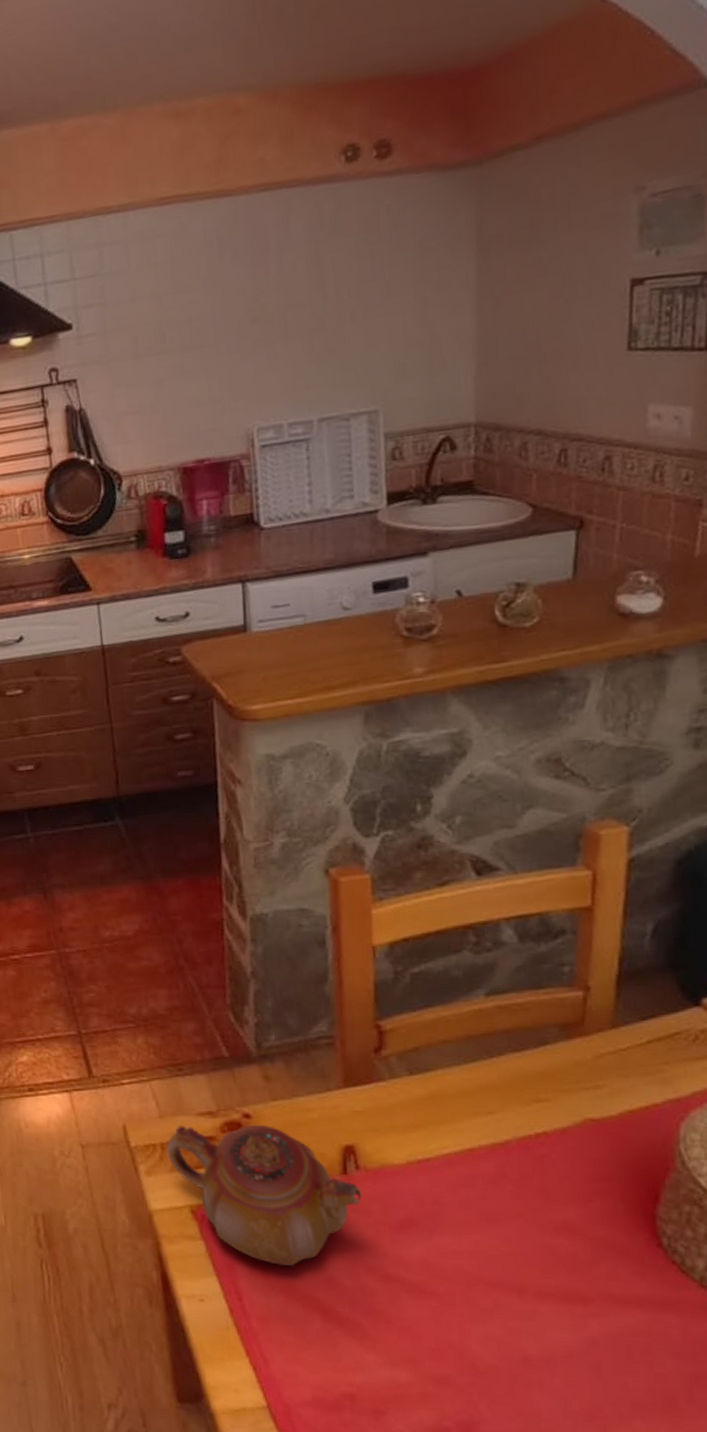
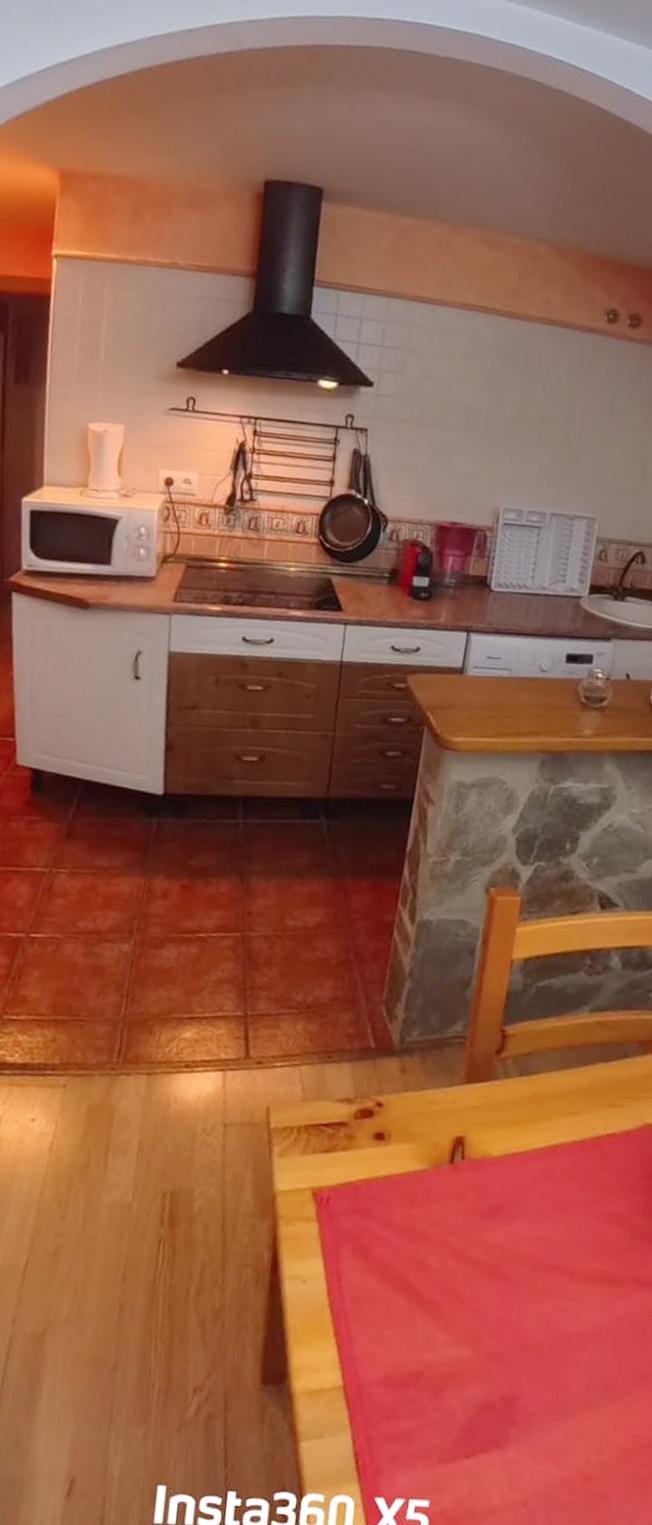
teapot: present [166,1124,363,1266] -> none [302,1110,463,1248]

